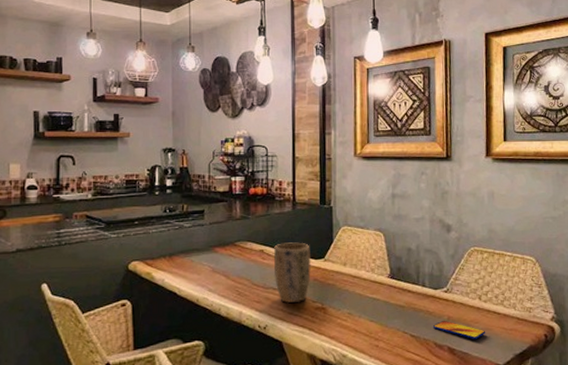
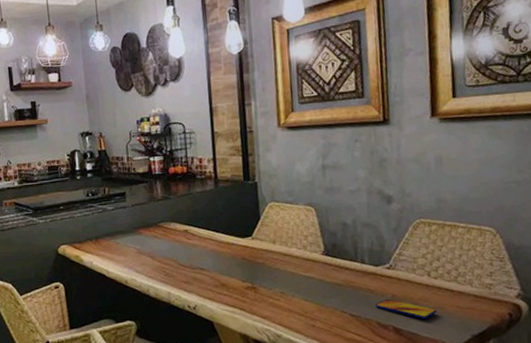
plant pot: present [273,242,312,303] -> none [198,221,239,283]

